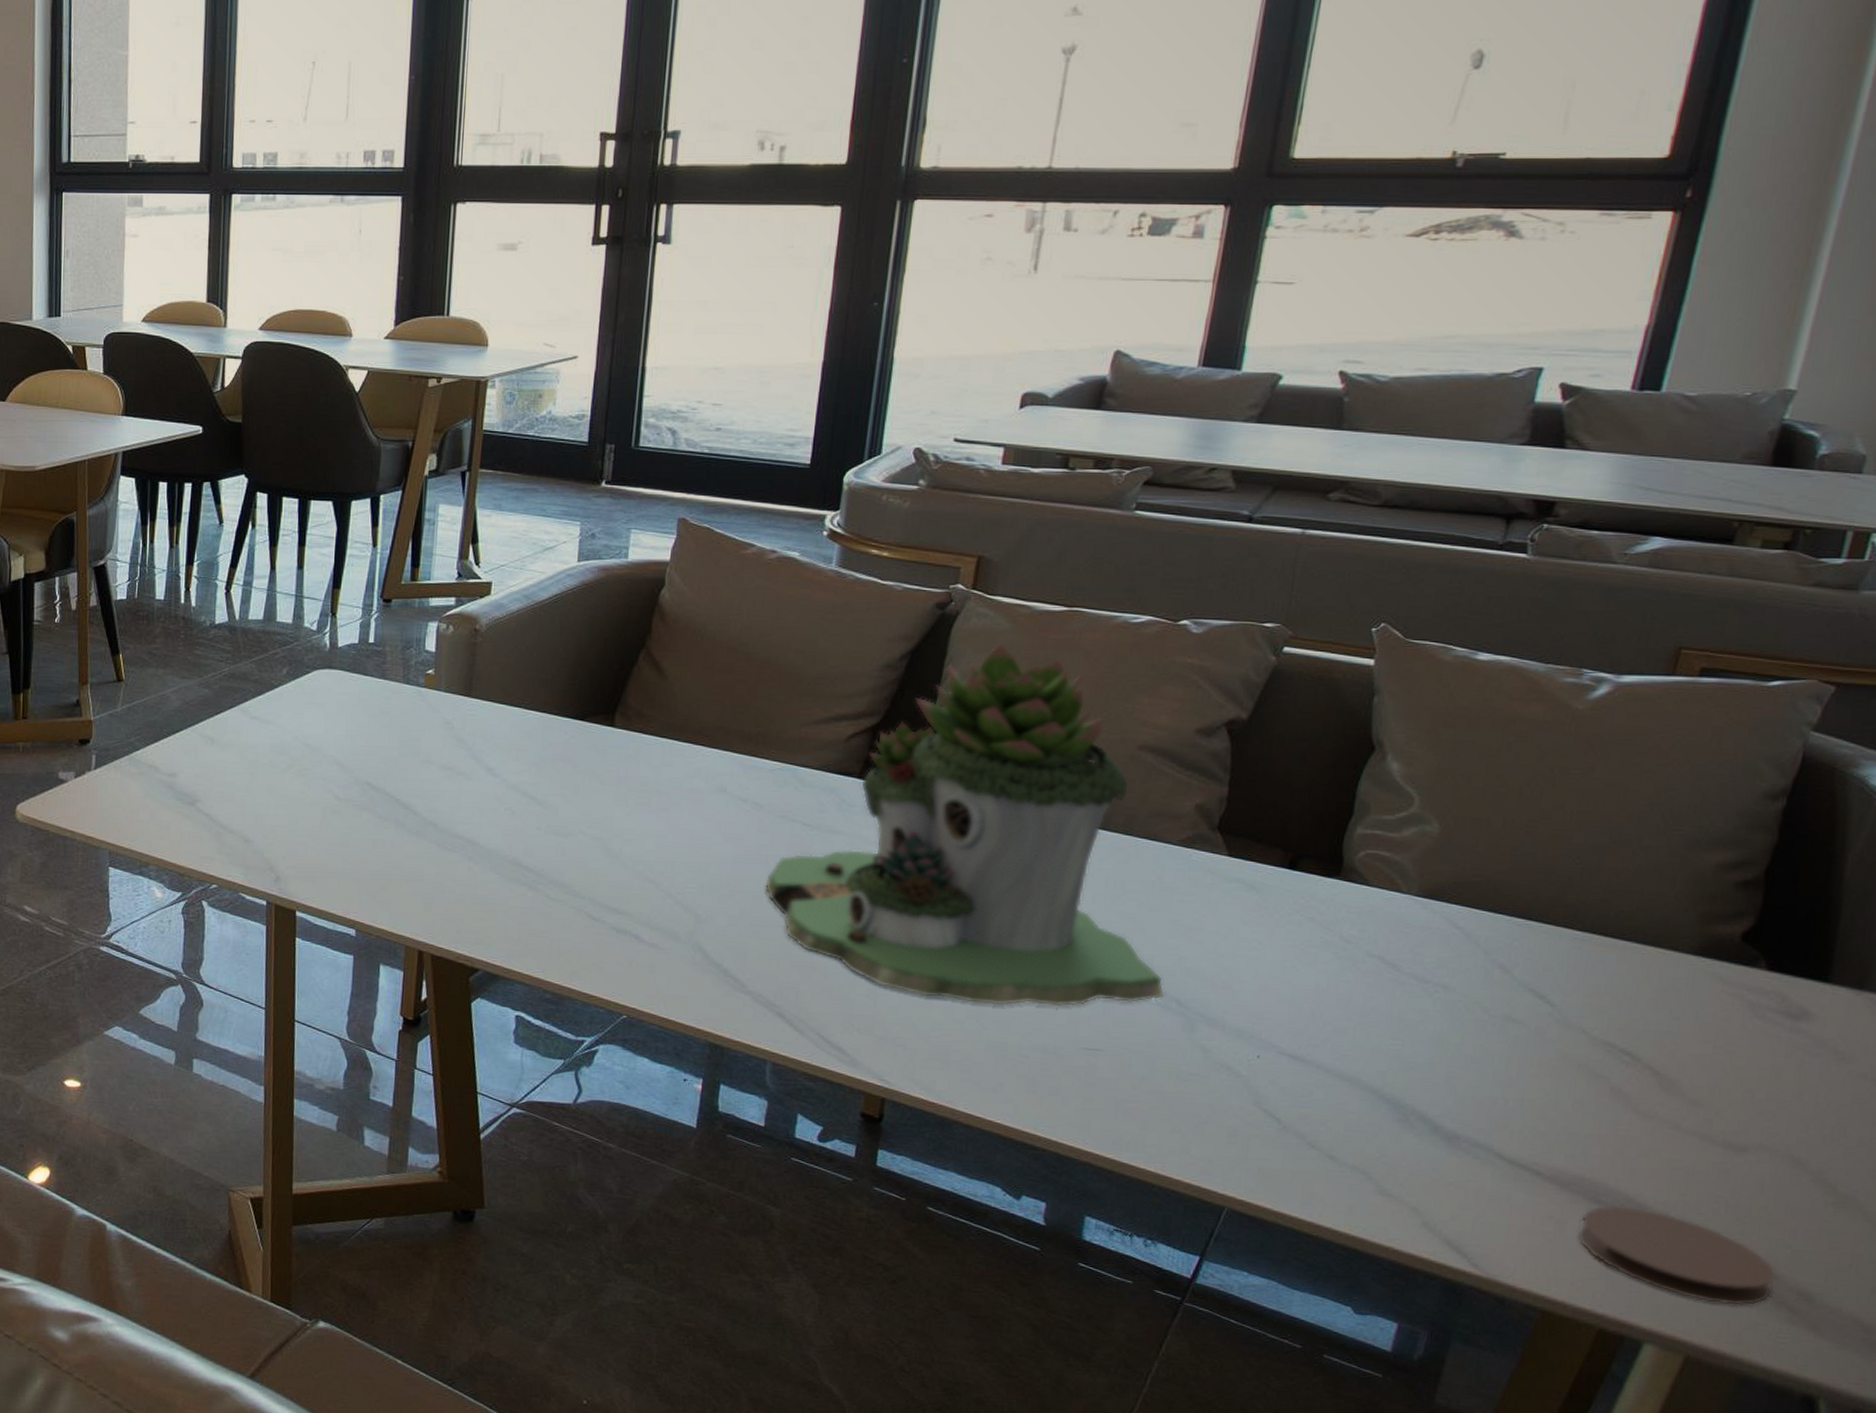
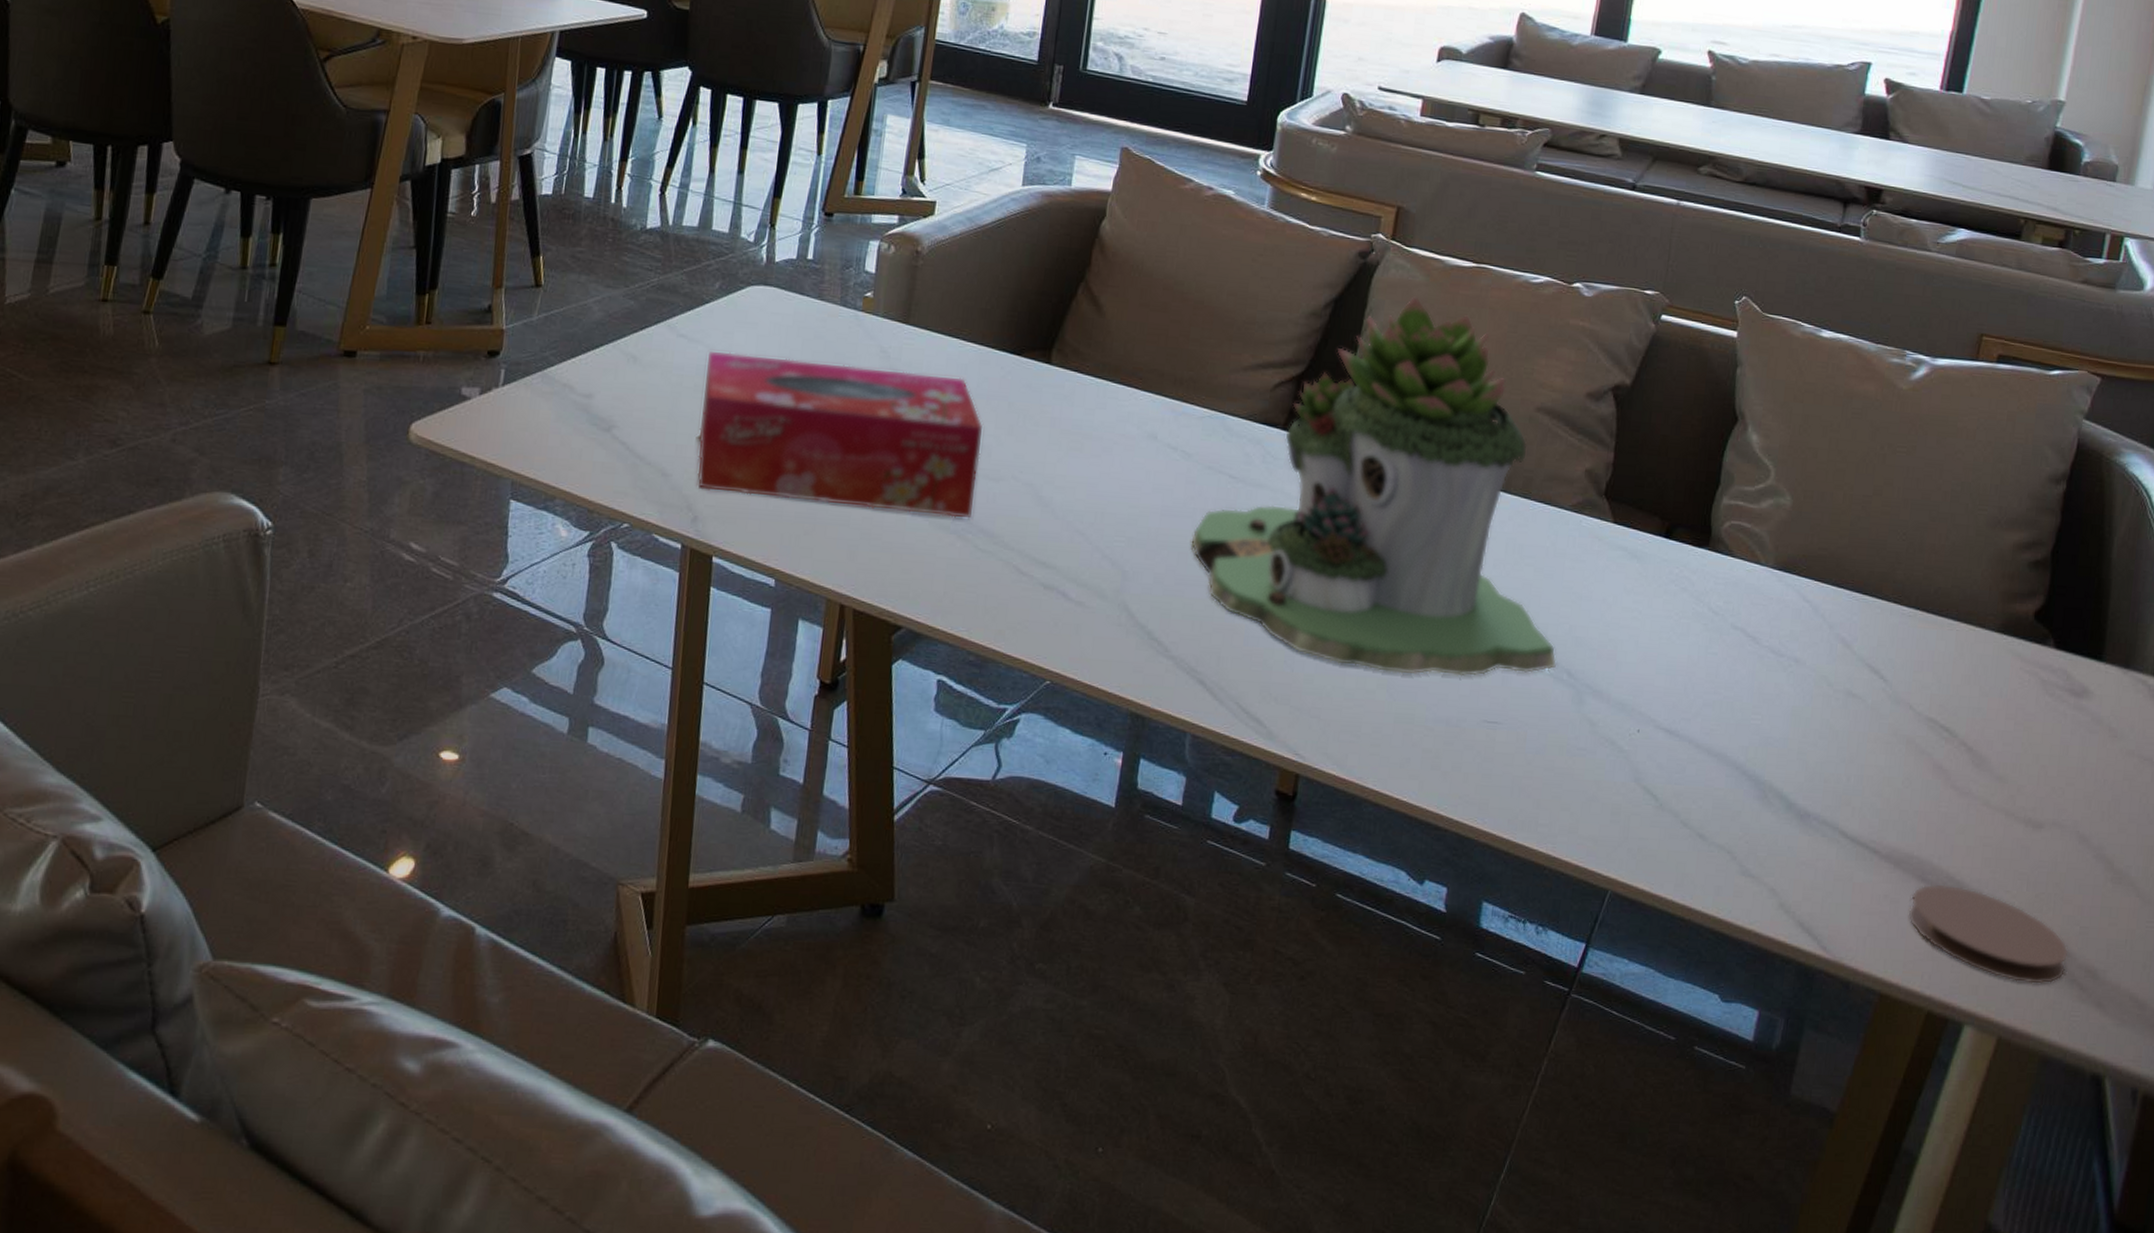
tissue box: none [276,730,550,871] -> present [696,352,984,518]

